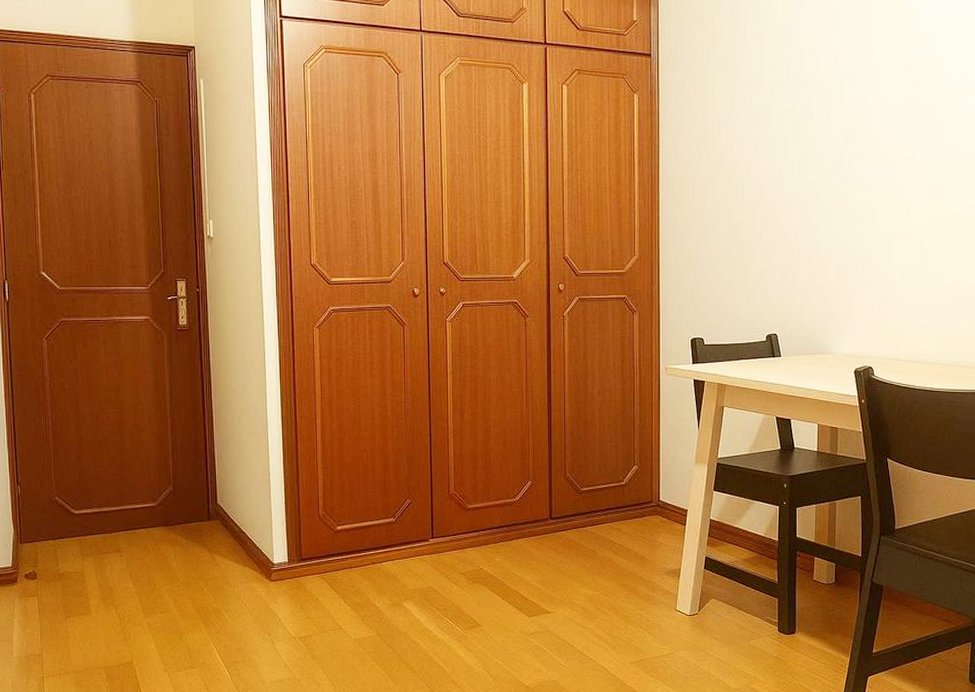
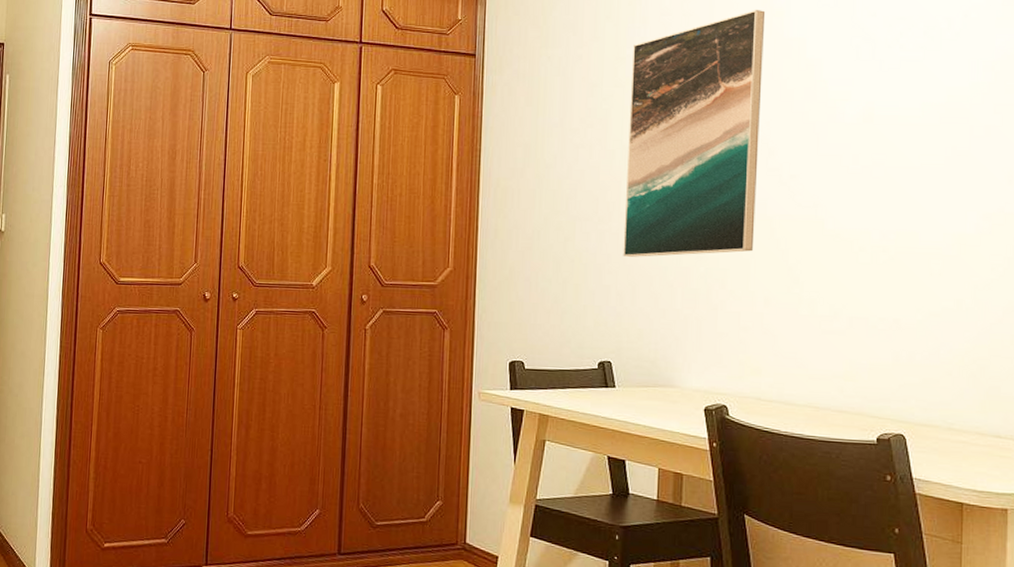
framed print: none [785,10,901,240] -> present [623,9,766,257]

